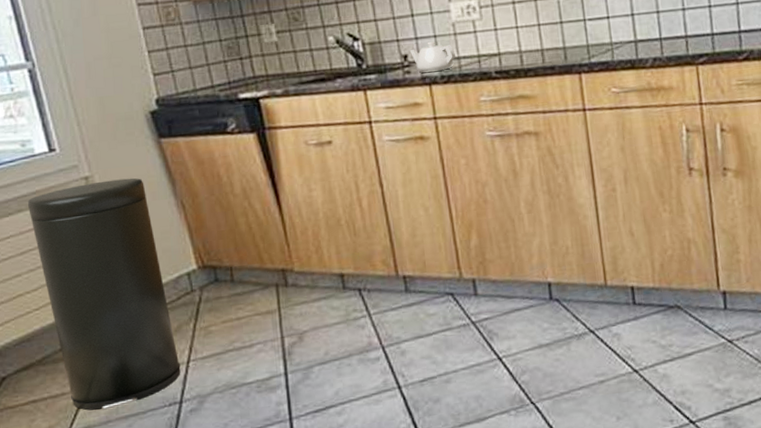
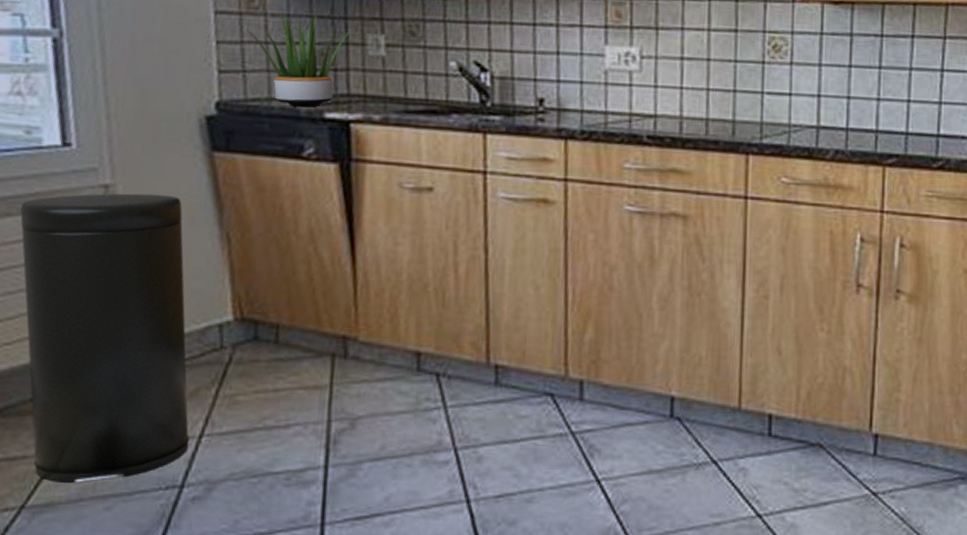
potted plant: none [169,17,248,93] -> present [247,13,352,107]
teapot: present [409,41,456,74] -> none [547,87,603,125]

